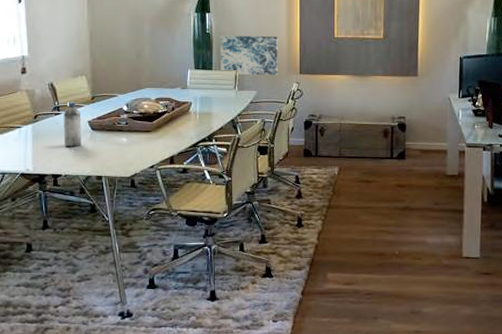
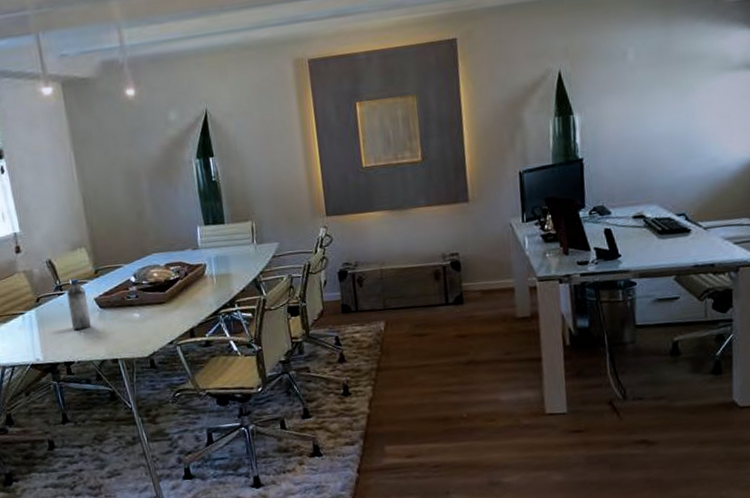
wall art: present [220,35,278,76] -> none [229,174,301,225]

